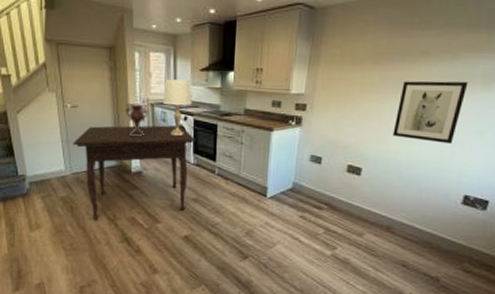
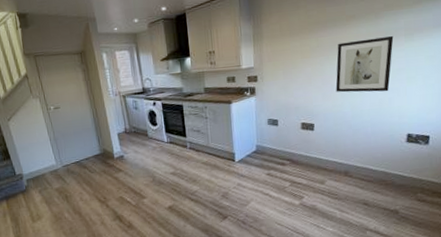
dining table: present [73,125,196,220] -> none [60,110,166,204]
decorative urn: present [125,103,149,137] -> none [101,97,122,127]
lamp: present [162,79,192,136] -> none [131,70,158,120]

